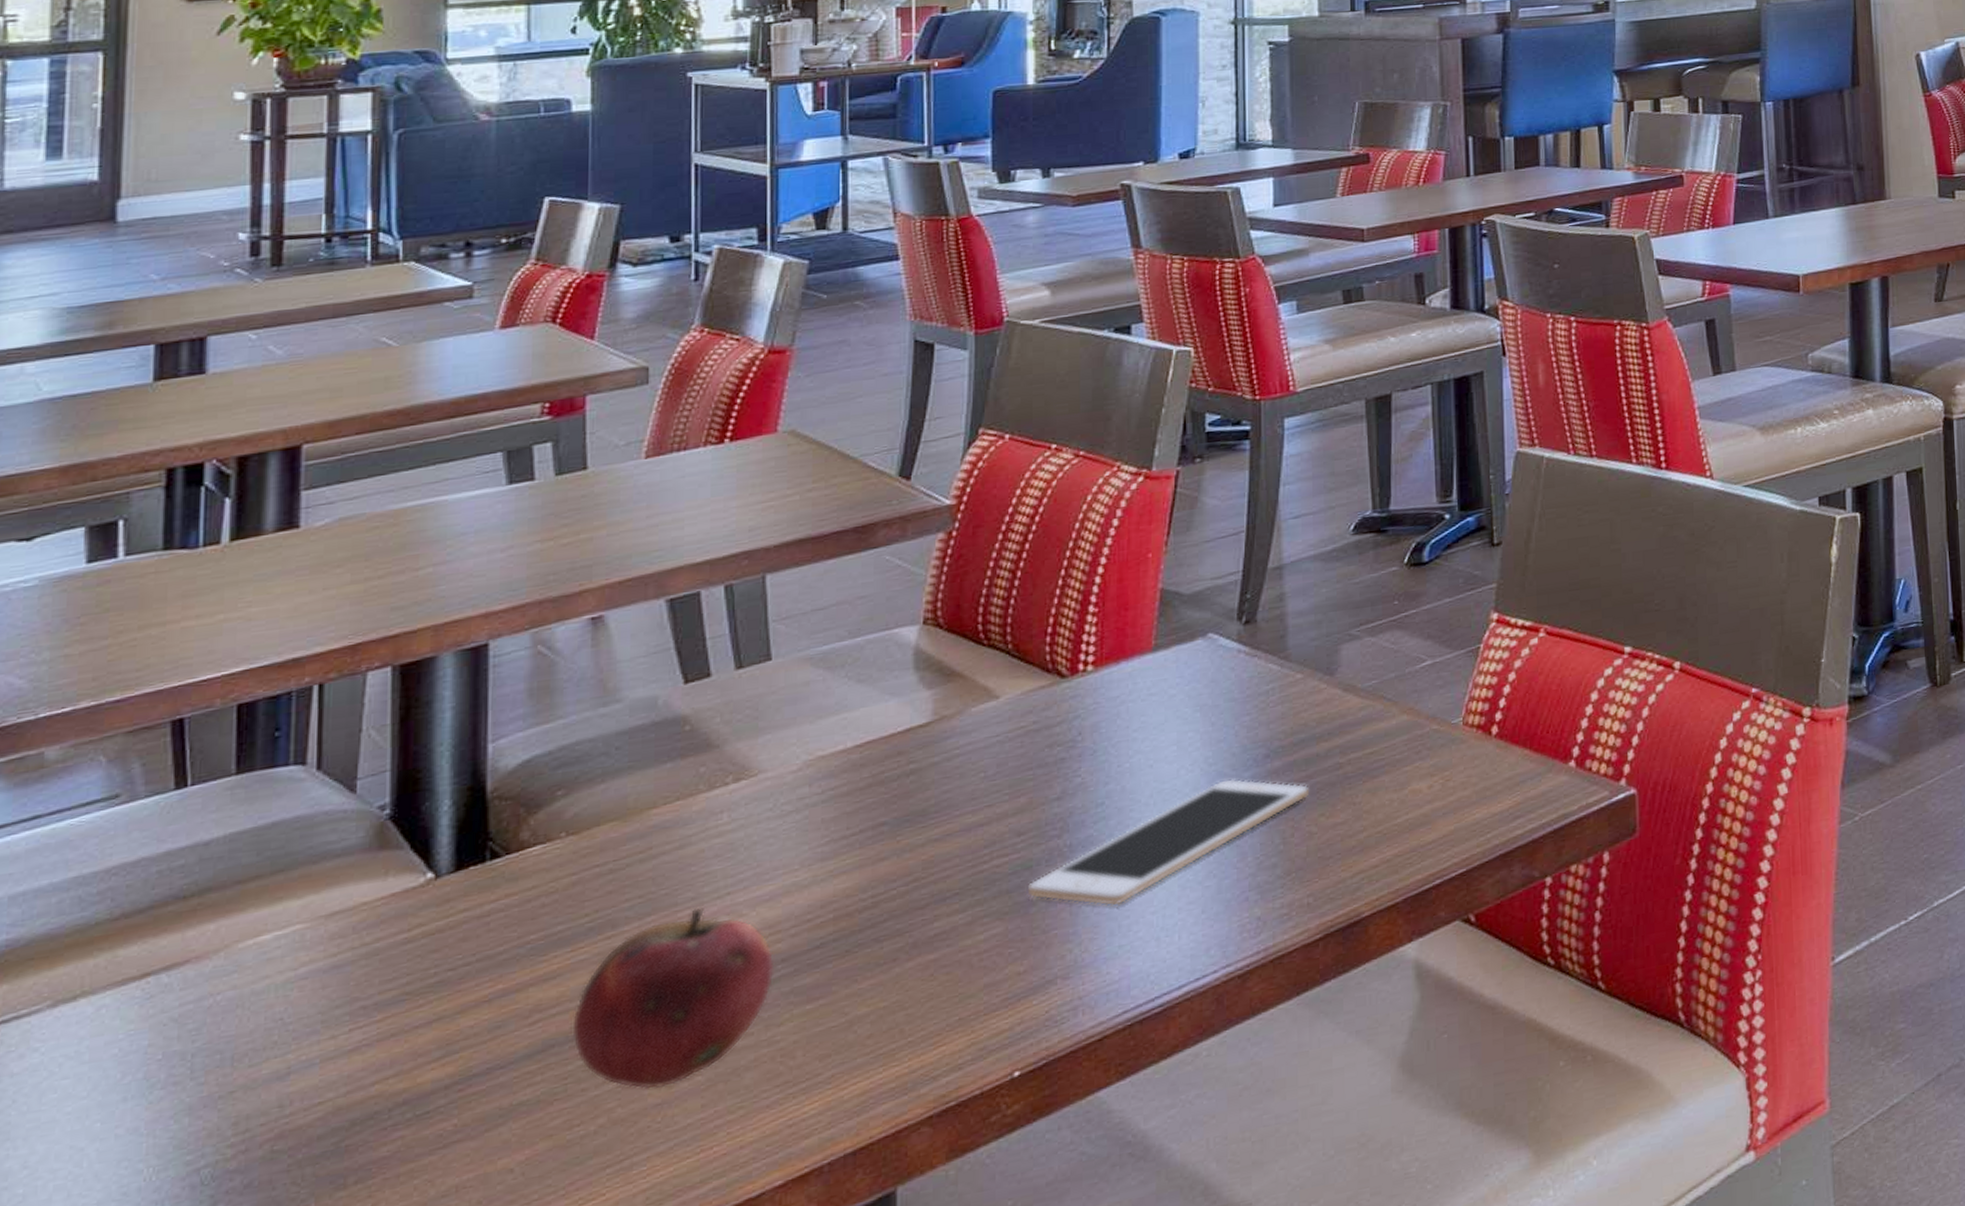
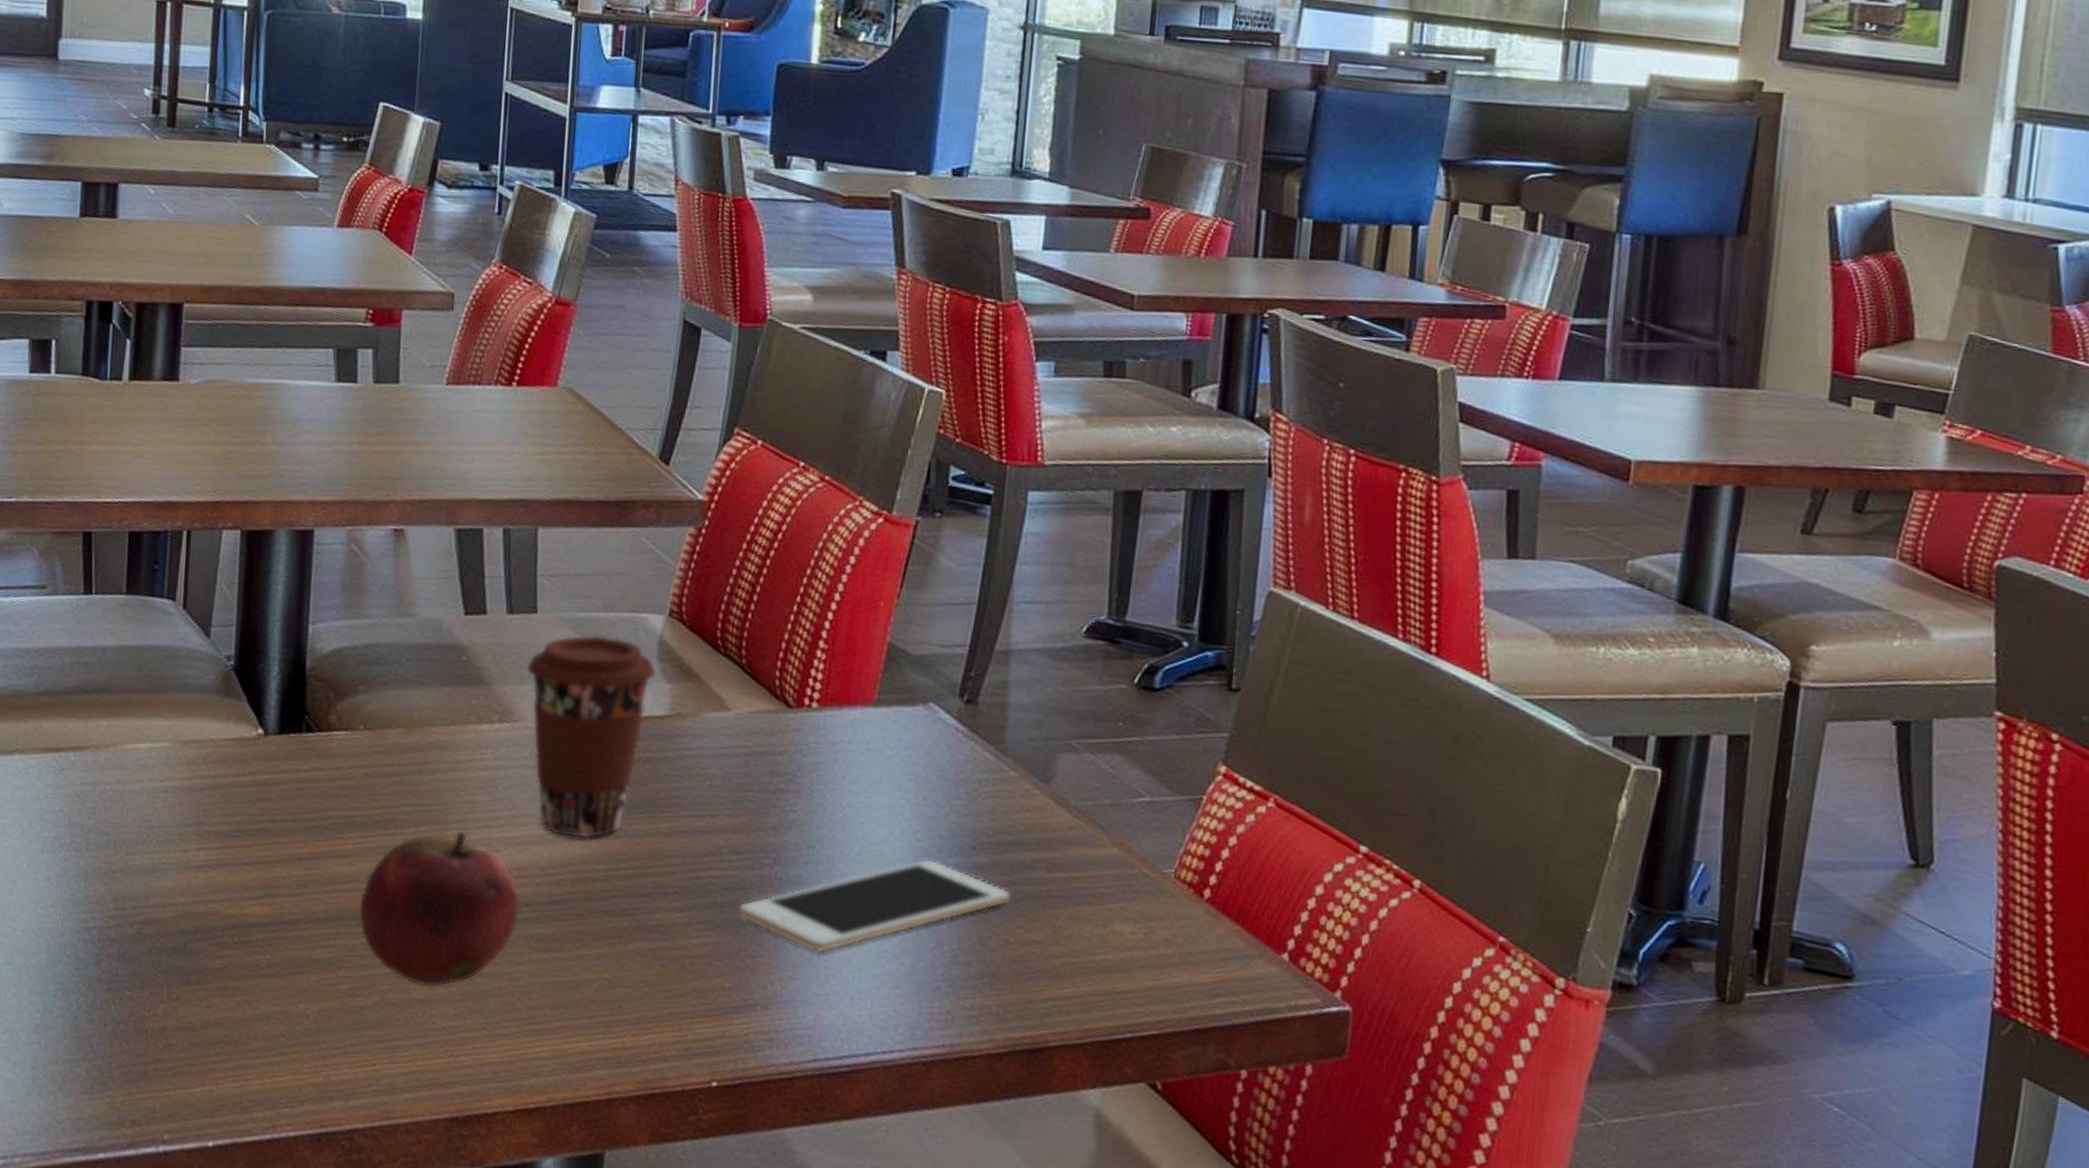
coffee cup: none [763,659,915,879] -> present [526,634,657,839]

